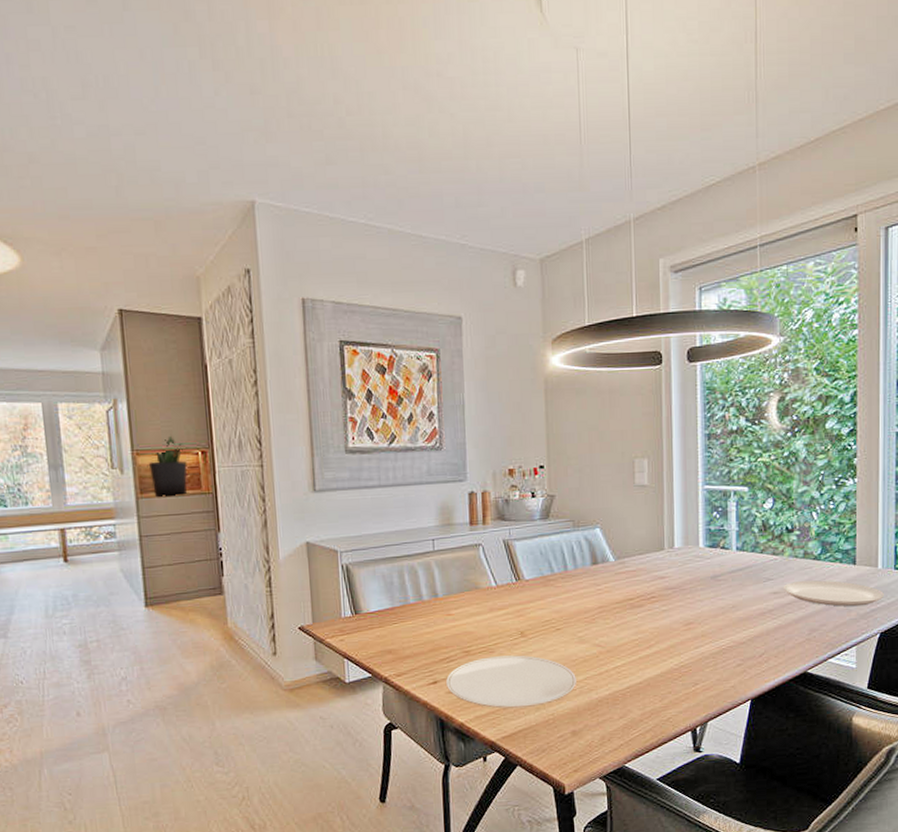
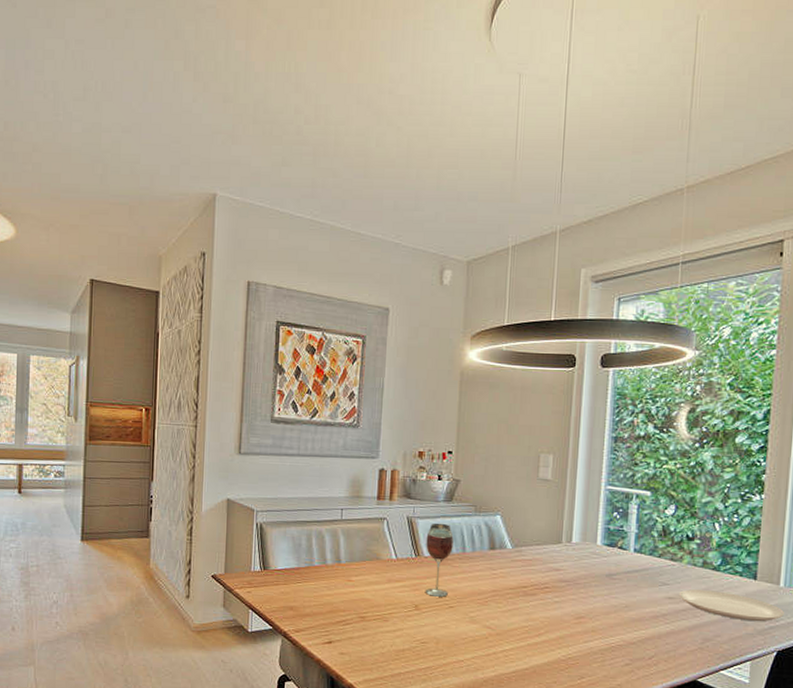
planter: present [149,435,187,497] -> none [100,391,132,446]
plate: present [446,655,576,709] -> none [340,625,464,679]
wineglass: none [525,542,554,621] -> present [425,523,454,597]

